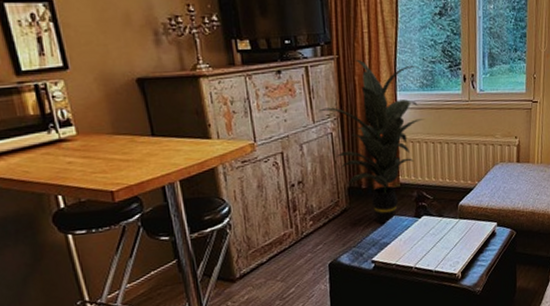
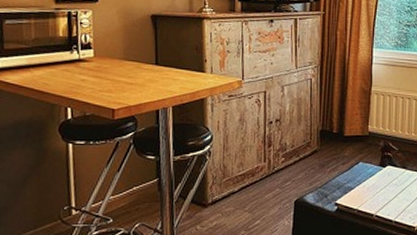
indoor plant: present [318,59,424,224] -> none [301,16,398,169]

